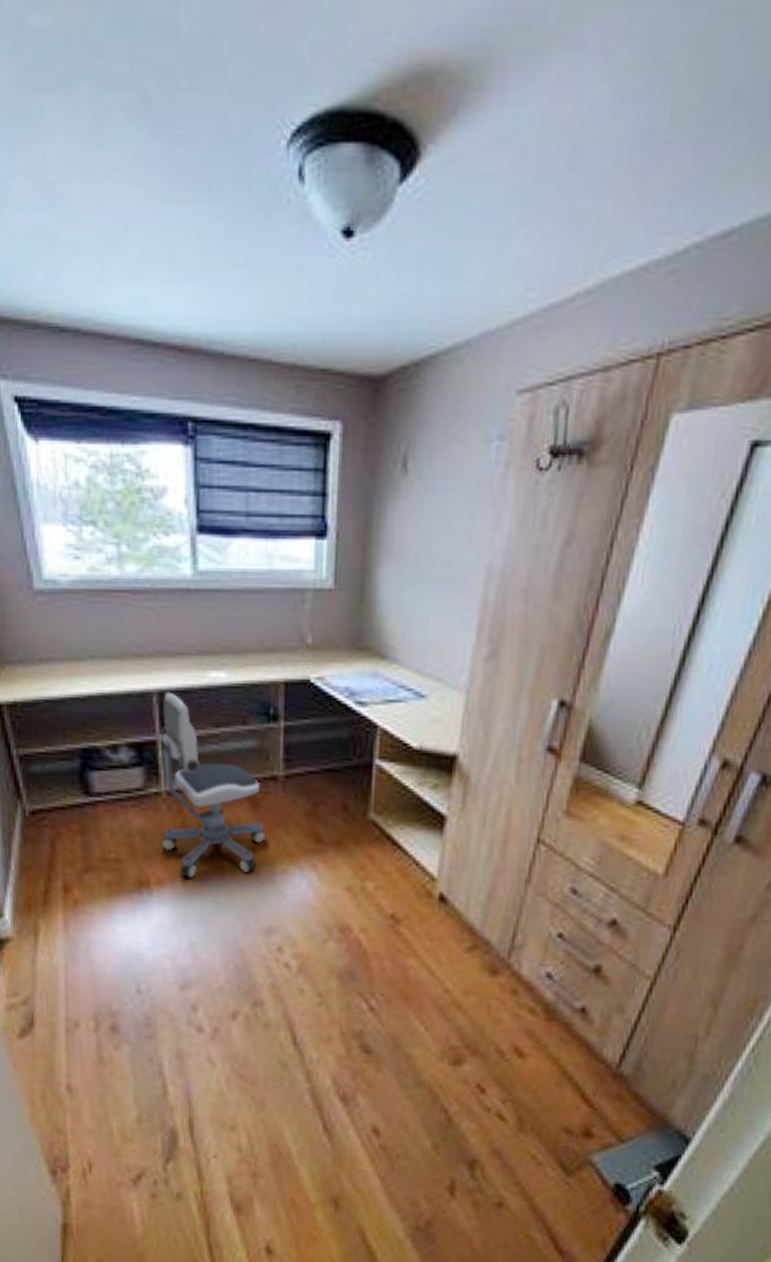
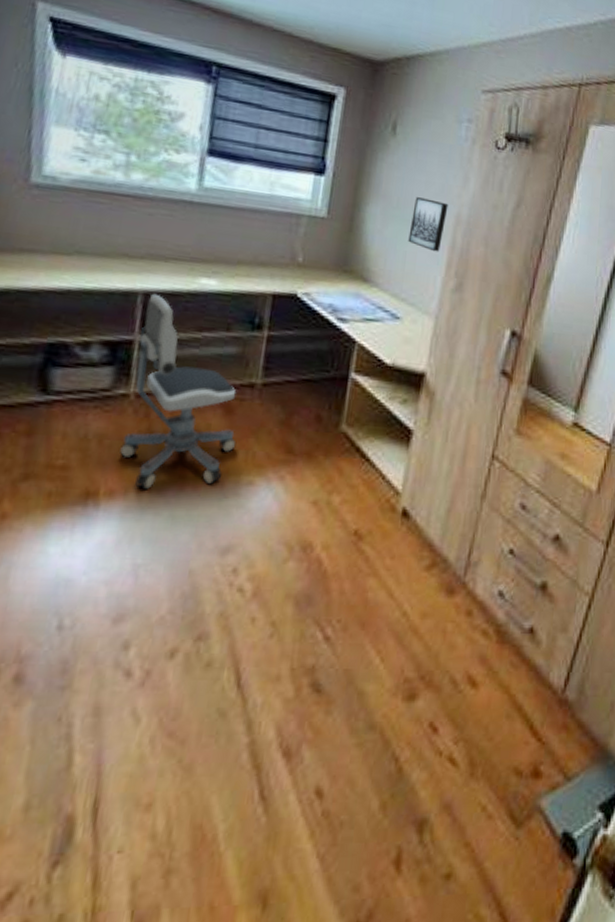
wall art: none [430,550,477,615] -> present [408,197,448,252]

